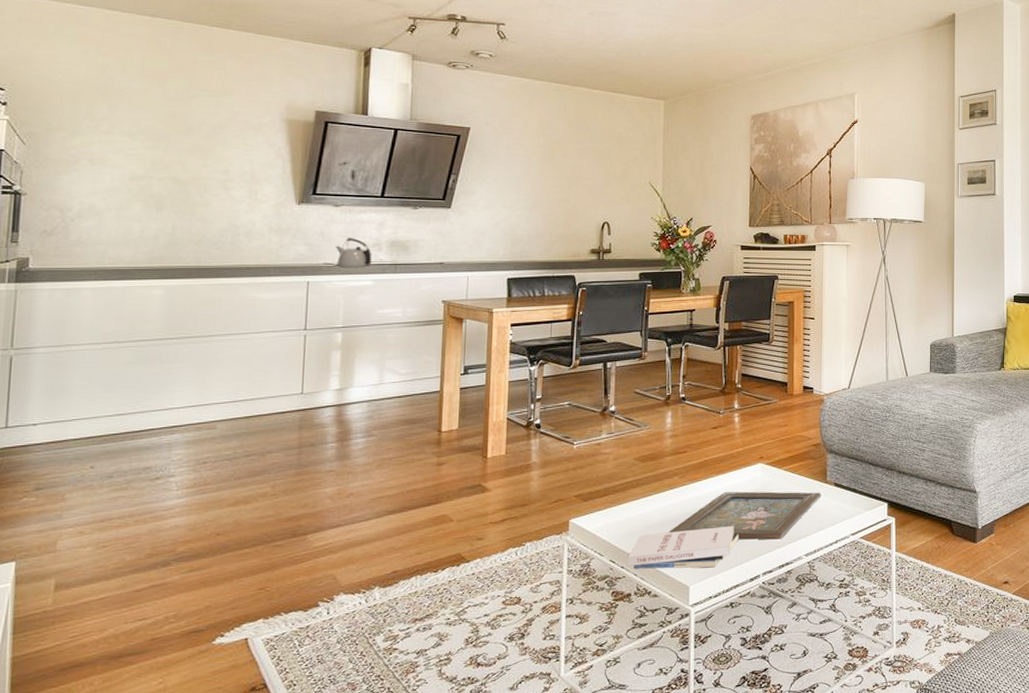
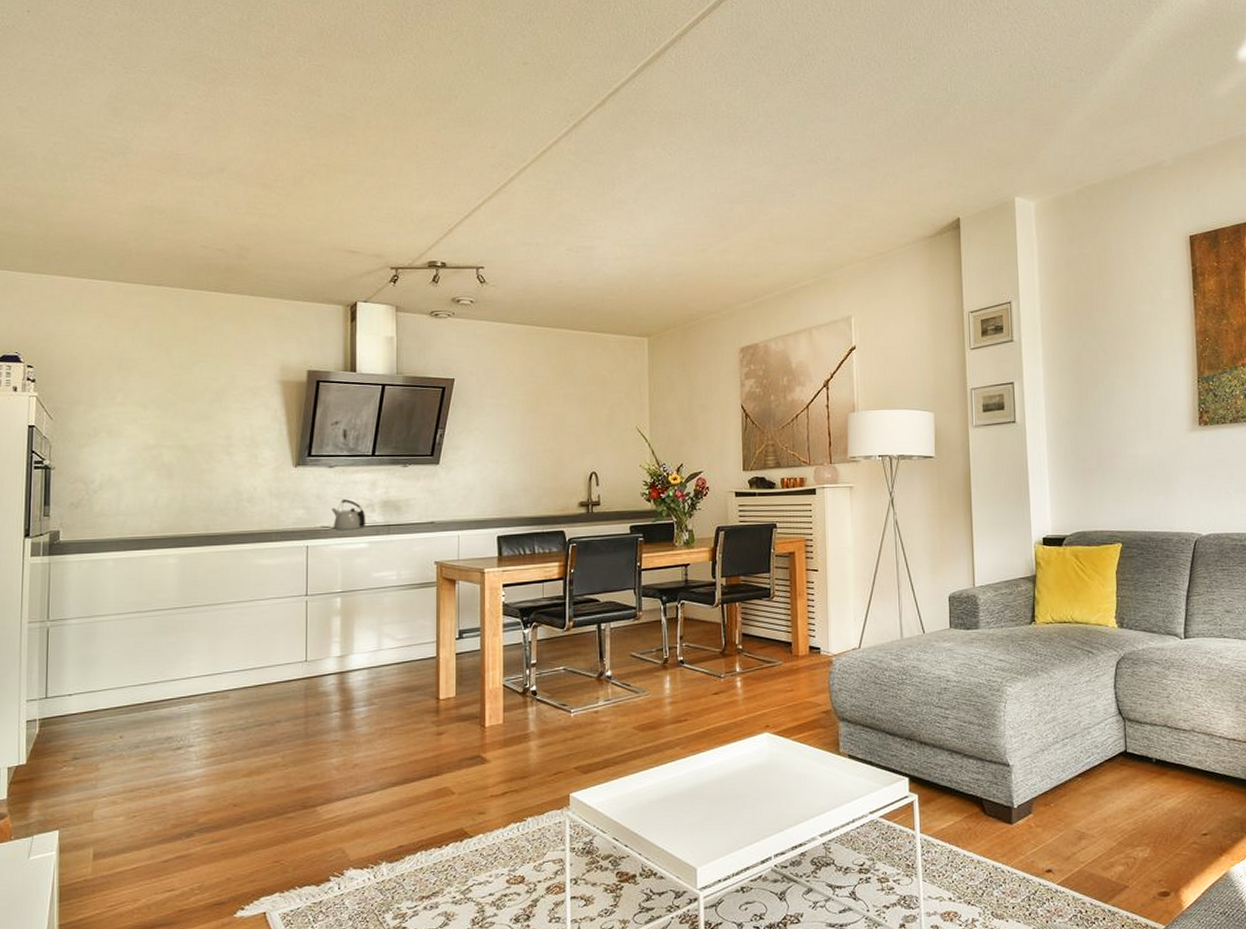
books: present [627,526,739,570] -> none [631,802,747,849]
decorative tray: present [668,491,821,540] -> none [672,763,835,818]

